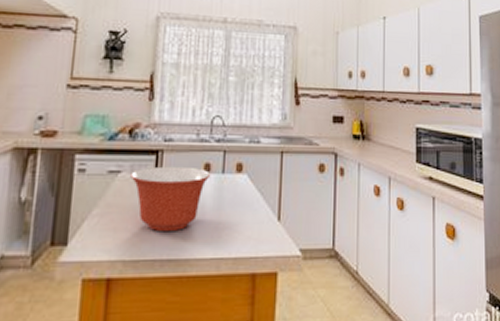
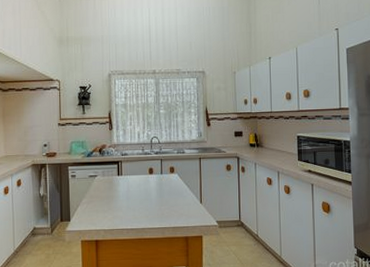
mixing bowl: present [130,166,211,232] -> none [103,171,154,212]

